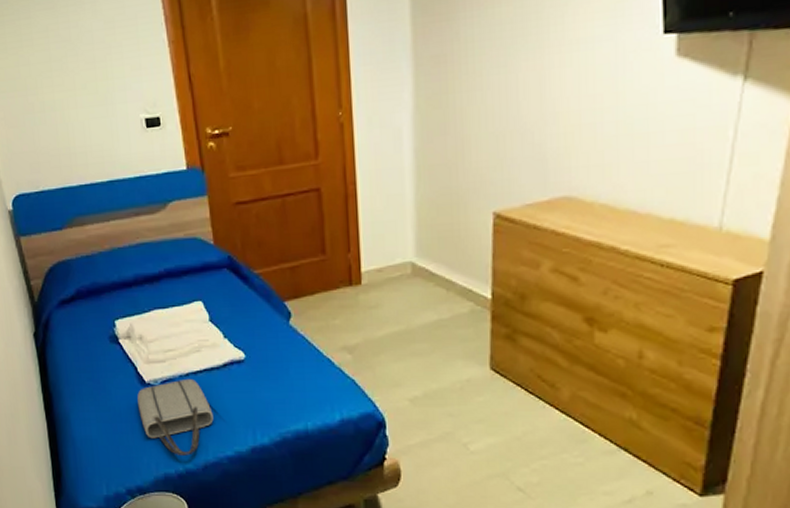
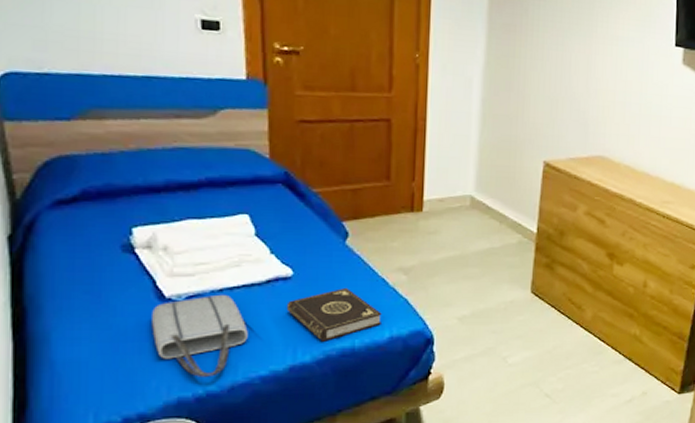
book: none [242,368,331,424] -> present [286,287,382,342]

